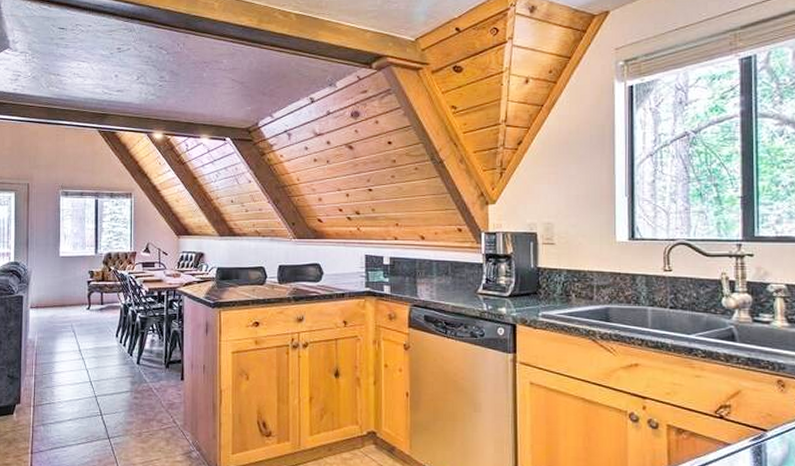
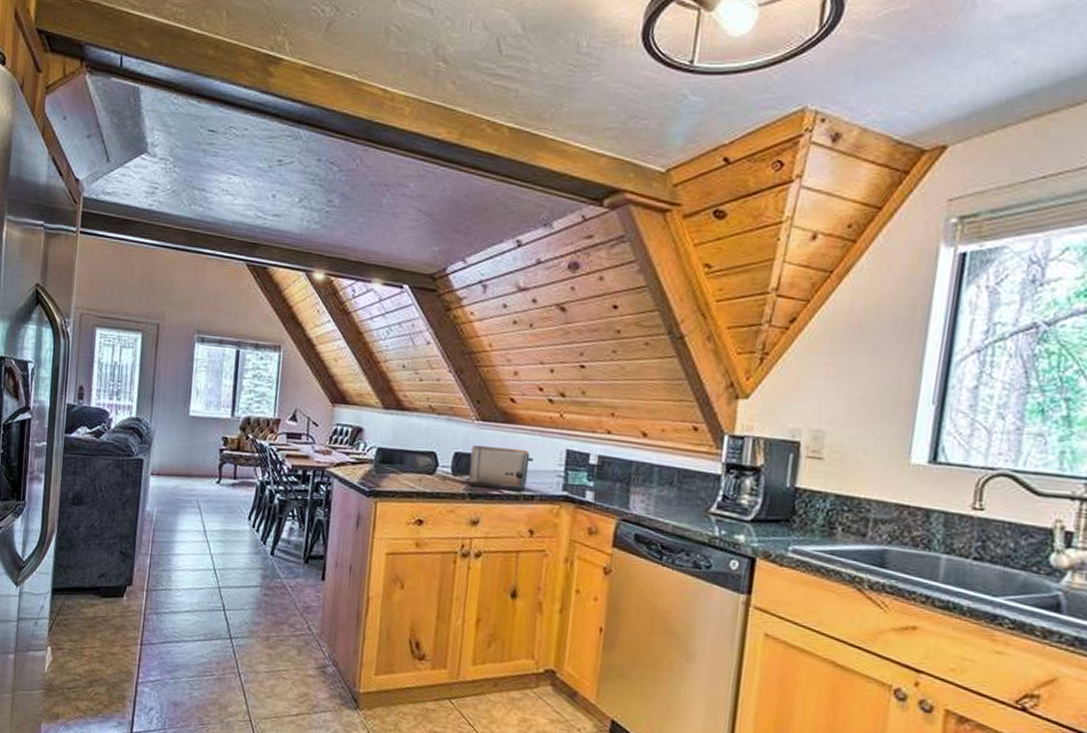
toaster: none [291,258,340,292] -> present [468,445,533,492]

